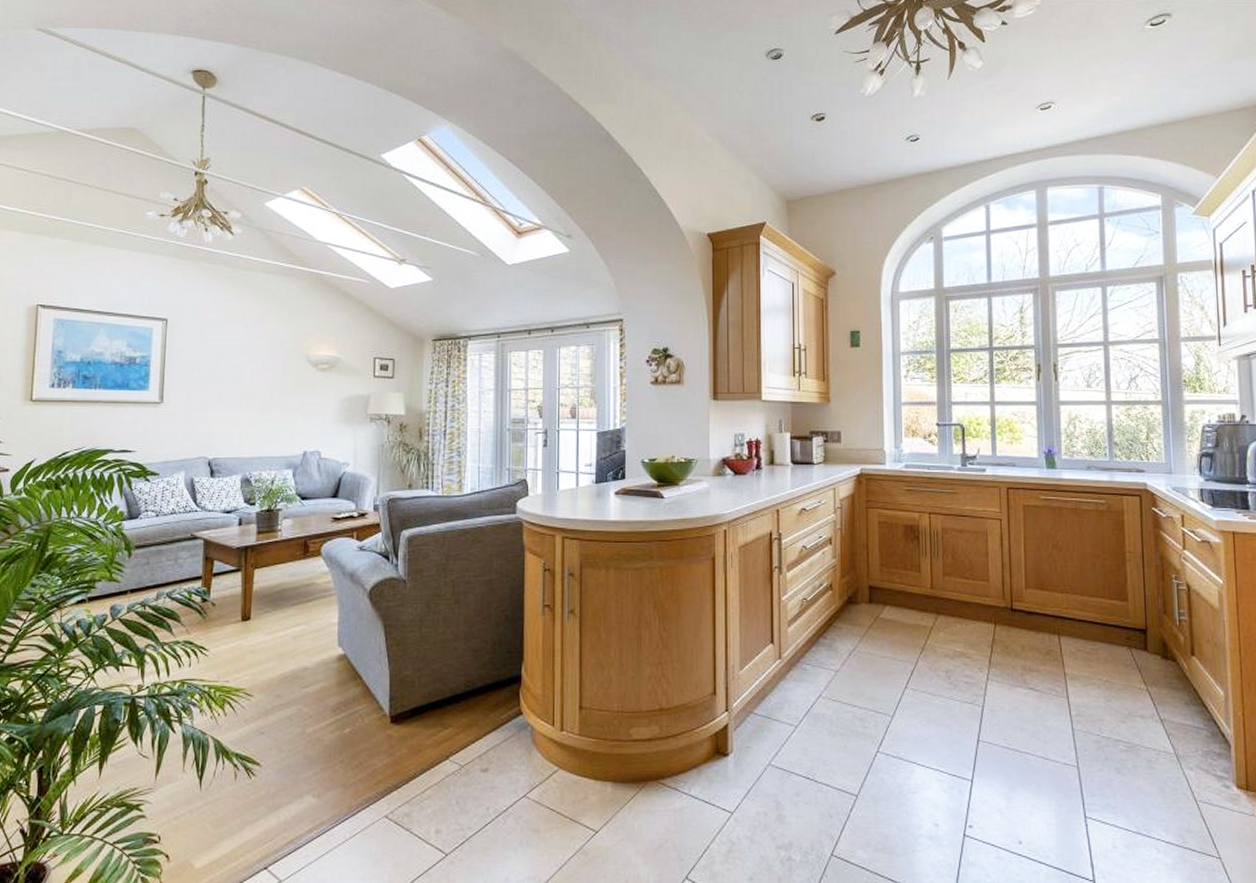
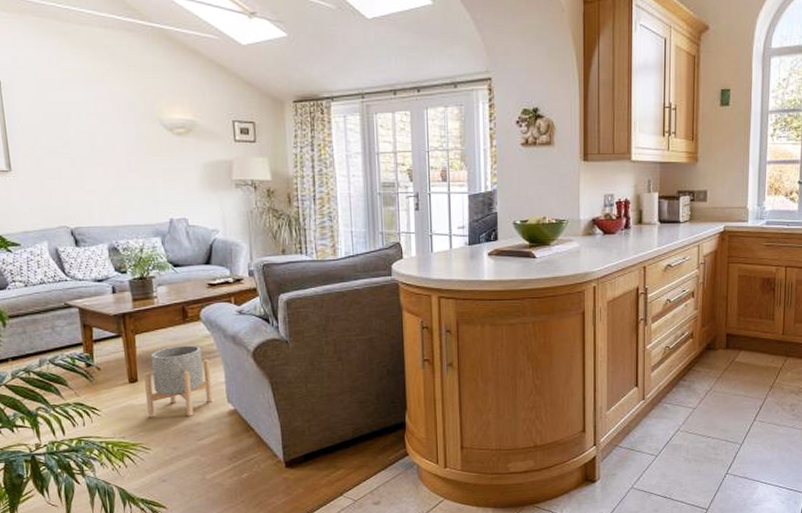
planter: none [256,582,325,660] -> present [144,345,213,418]

